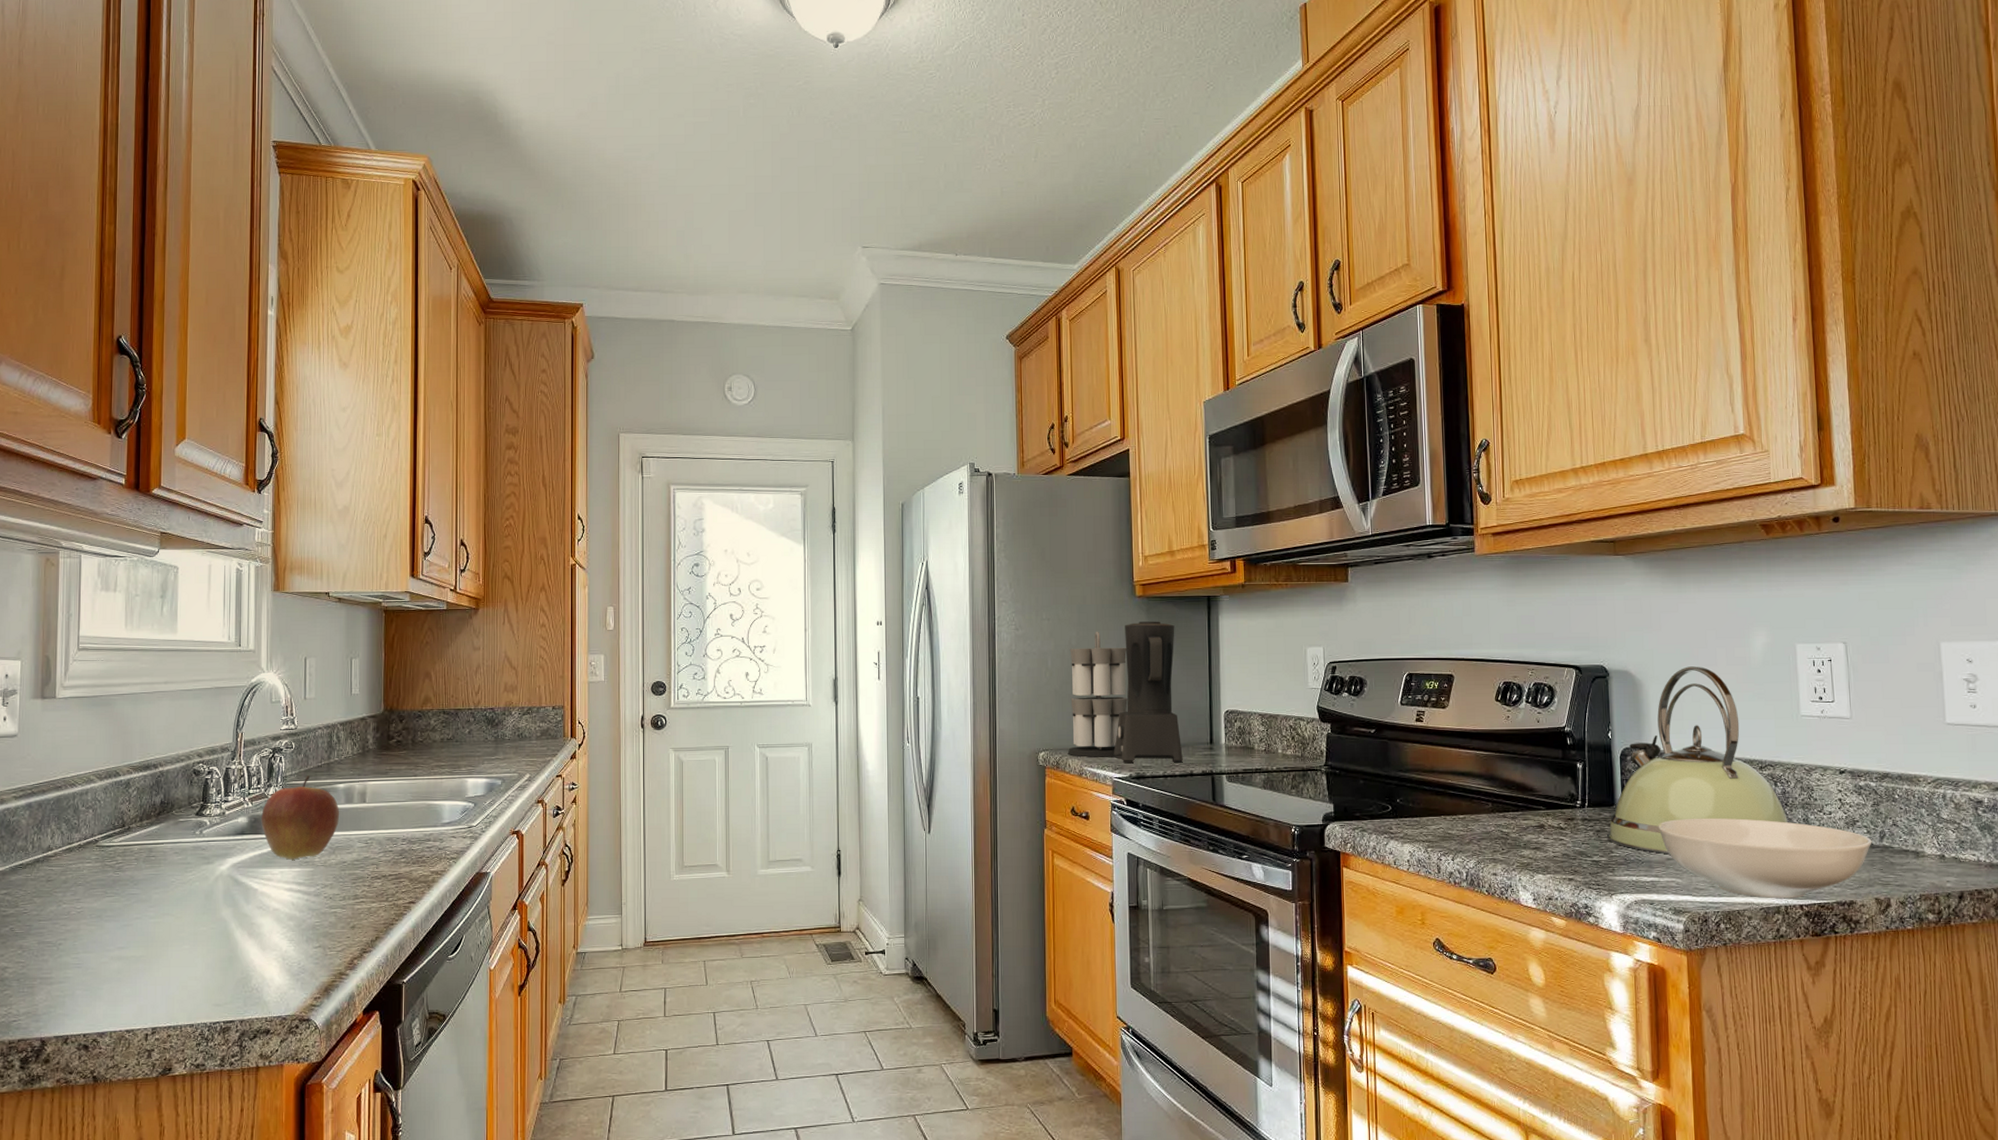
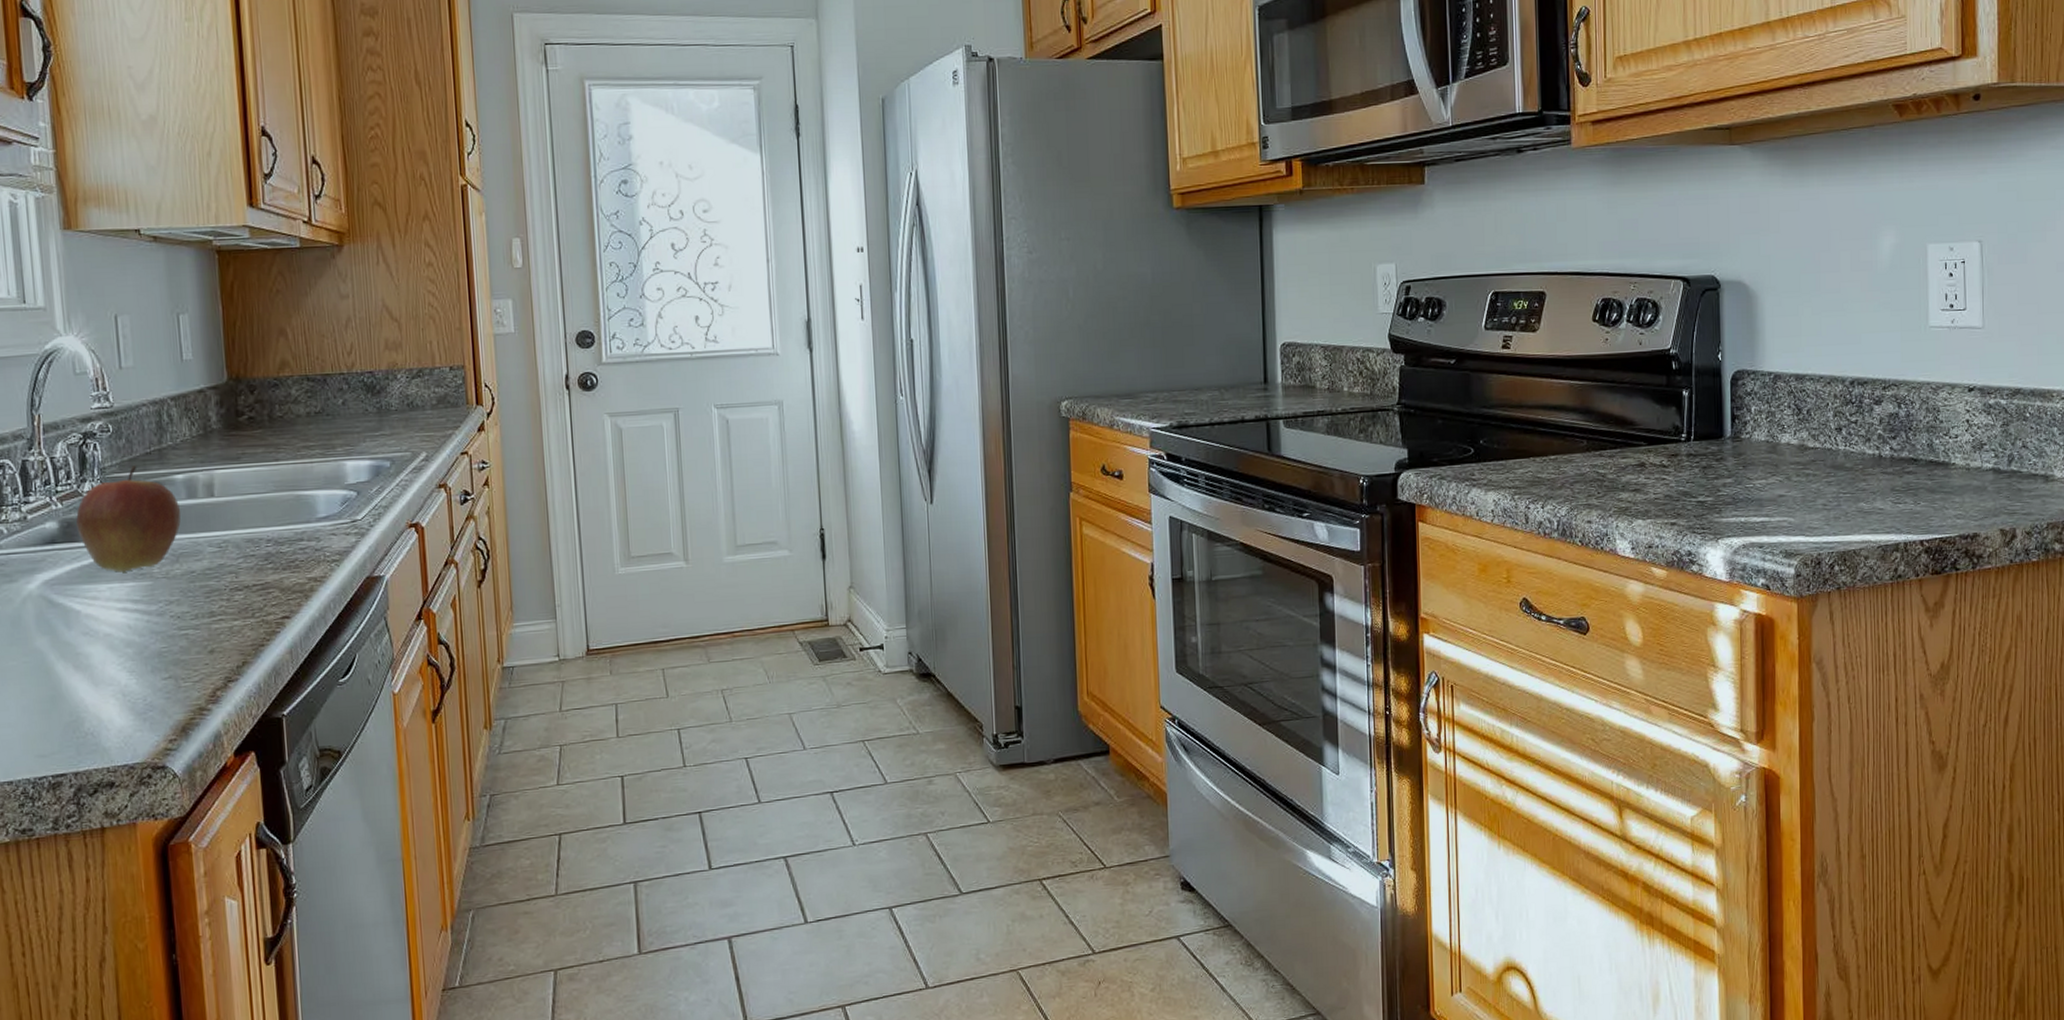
spice rack: present [1067,631,1128,757] -> none [1095,252,1166,405]
blender: present [1113,621,1183,764] -> none [1150,237,1233,411]
kettle: present [1607,666,1788,855] -> none [1714,273,1911,491]
bowl: present [1657,818,1872,899] -> none [1769,446,2000,535]

